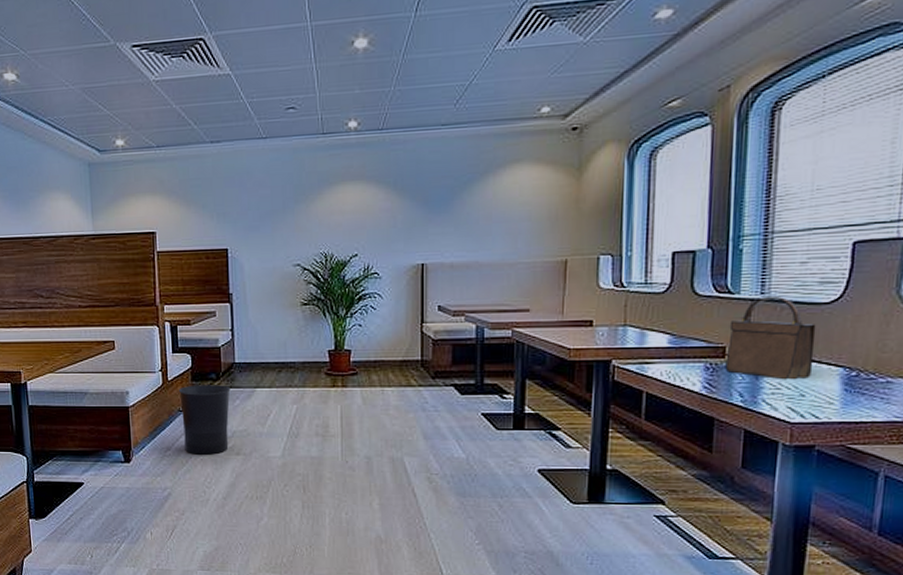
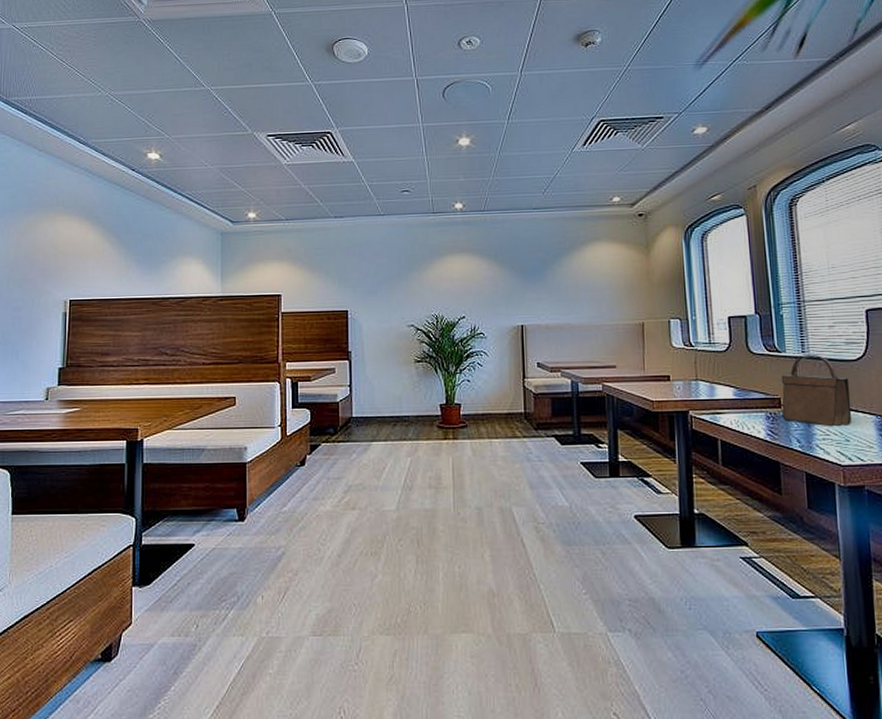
waste bin: present [178,385,231,455] -> none [296,439,348,511]

